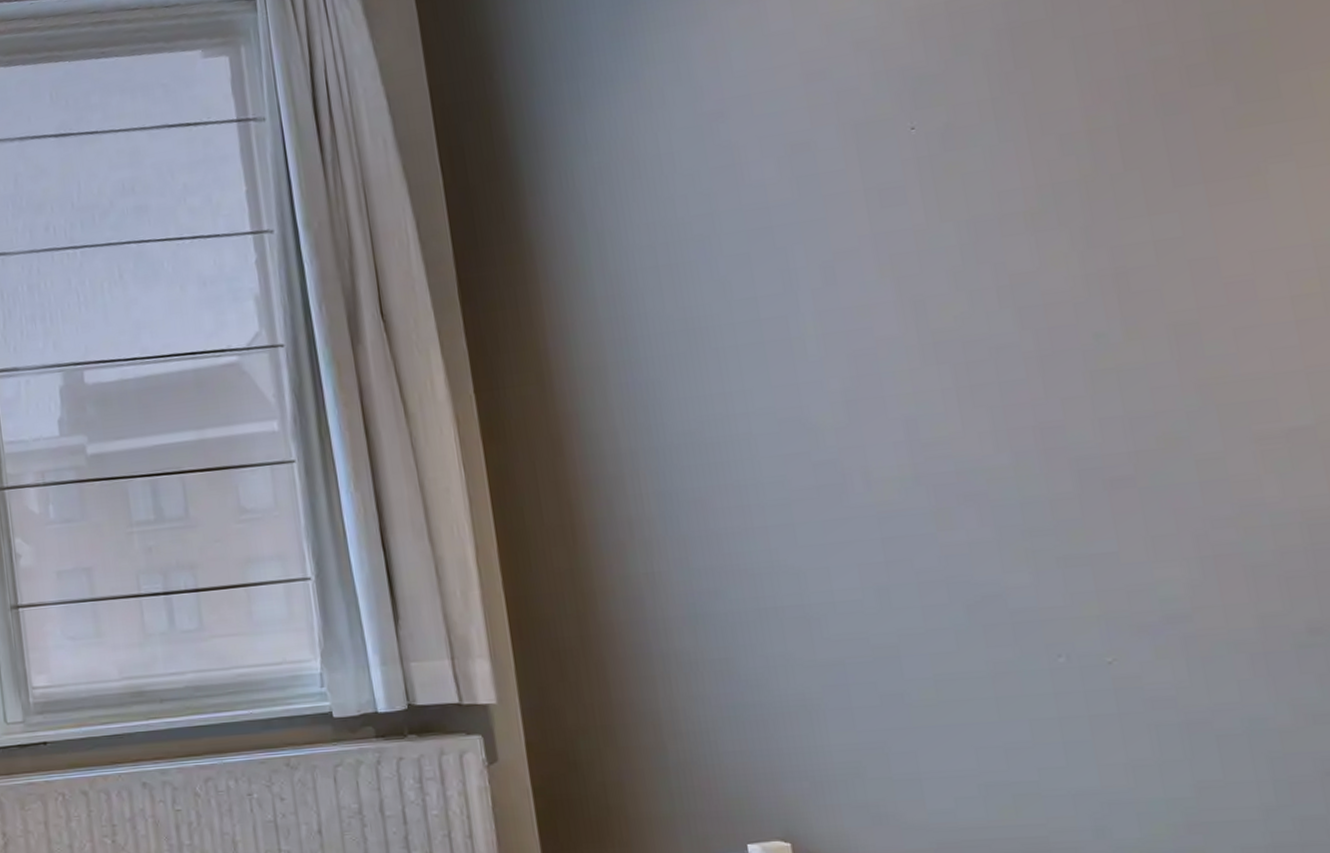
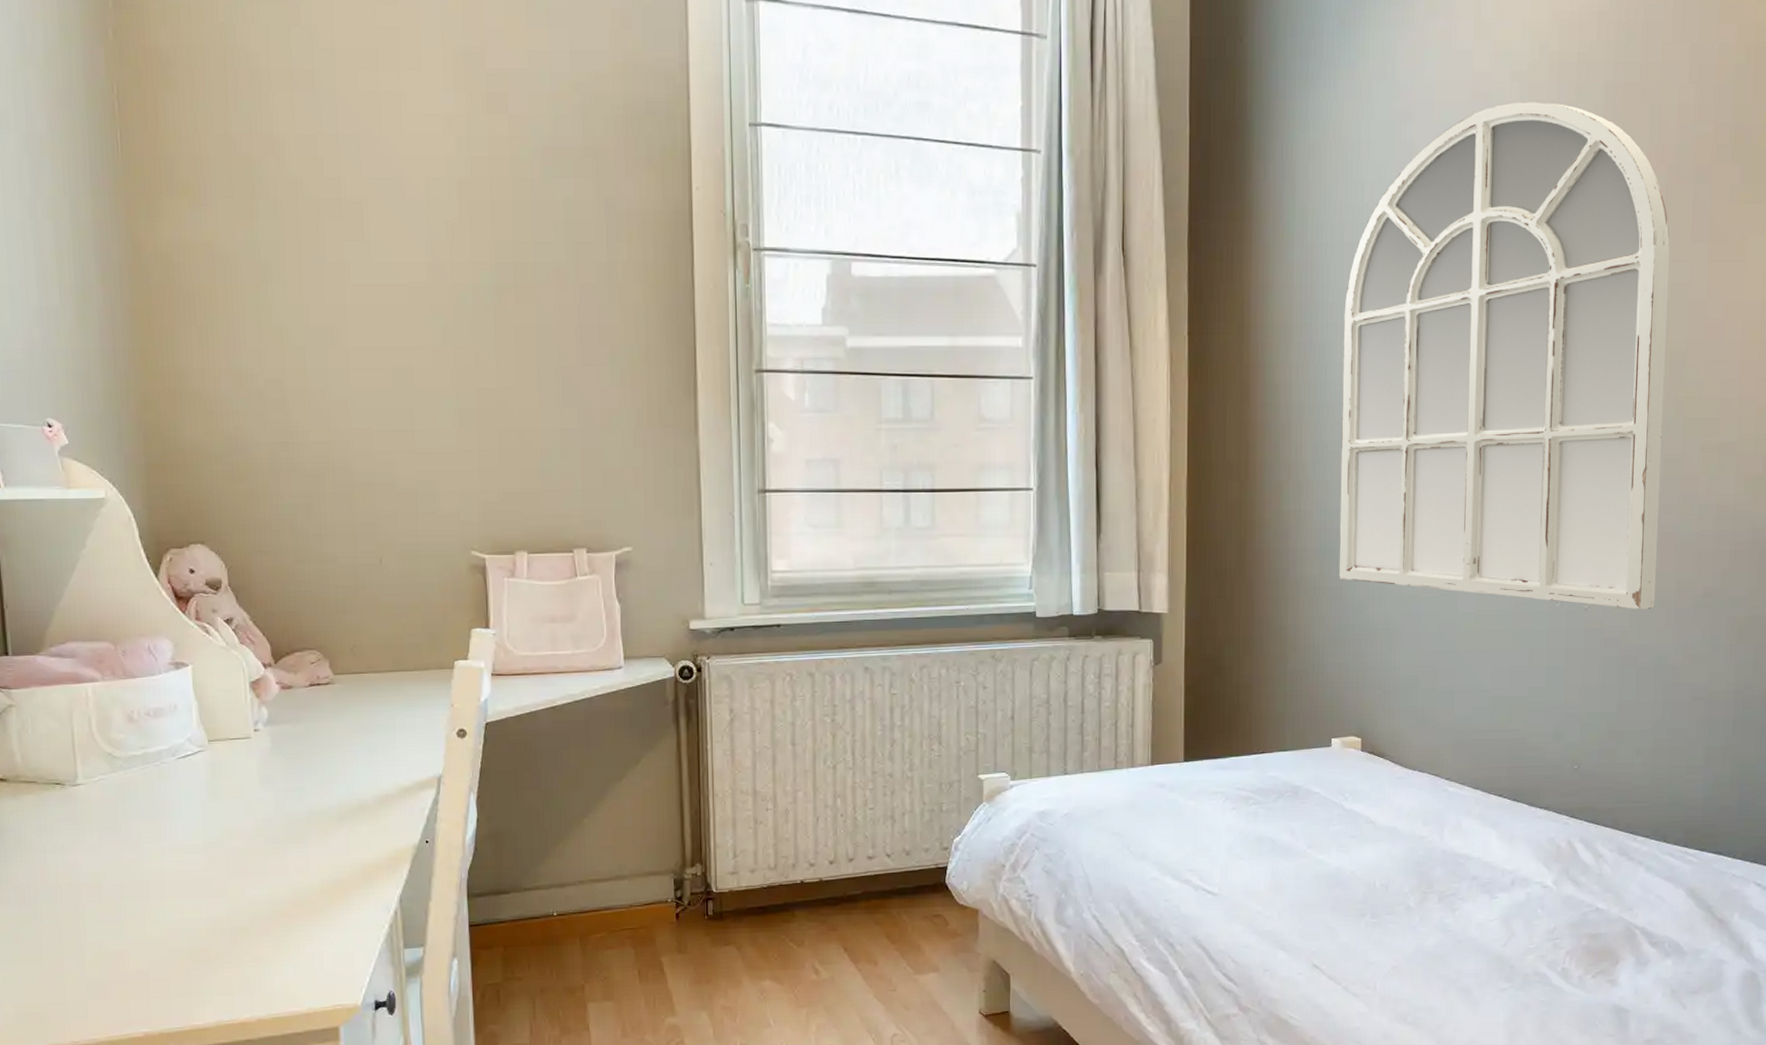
mirror: none [671,62,1226,659] -> present [1338,102,1670,610]

